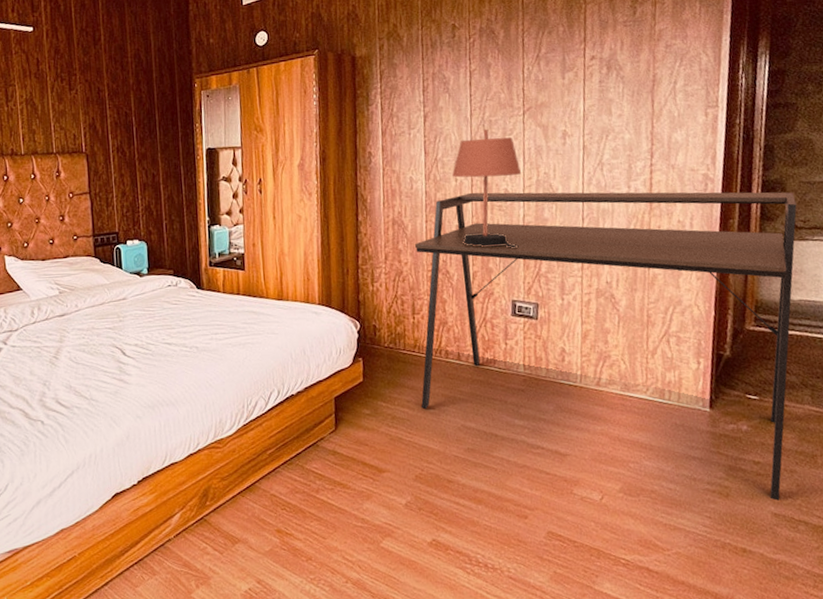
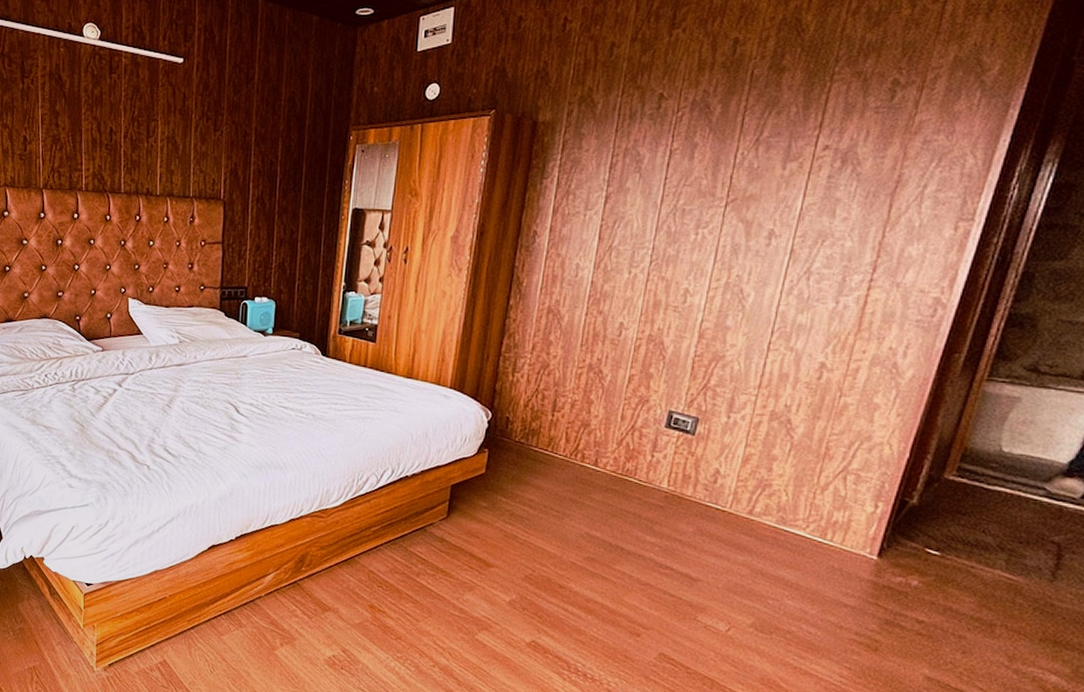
desk: present [414,192,797,501] -> none [543,288,1047,664]
table lamp: present [452,128,521,248] -> none [624,218,709,355]

